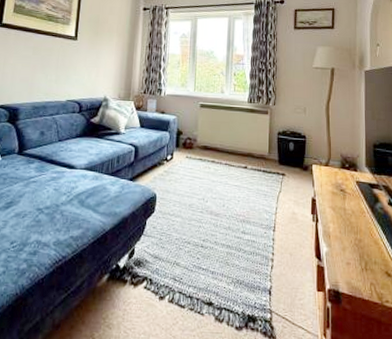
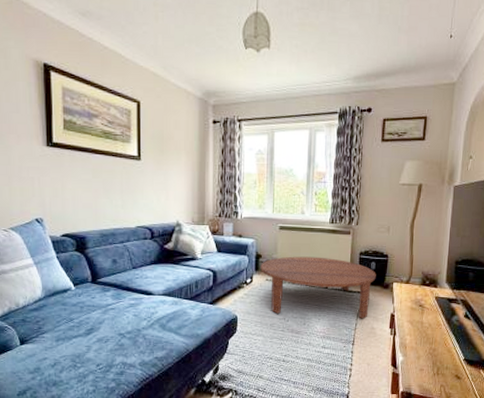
coffee table: none [181,134,295,203] -> present [260,256,376,319]

